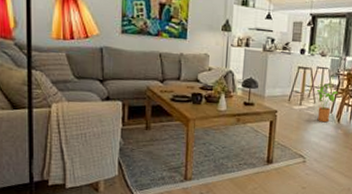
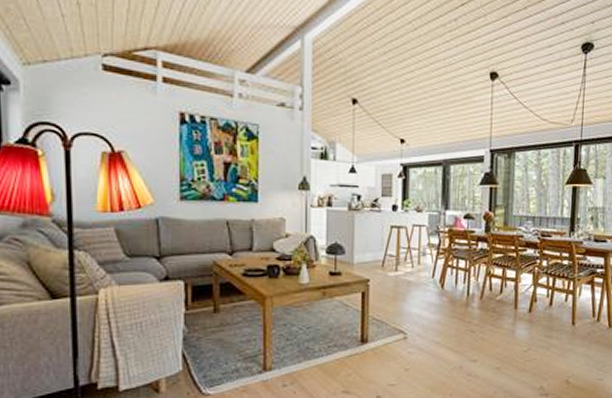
house plant: present [316,83,339,123] -> none [414,243,440,290]

